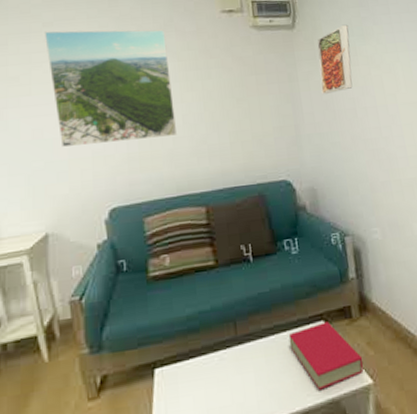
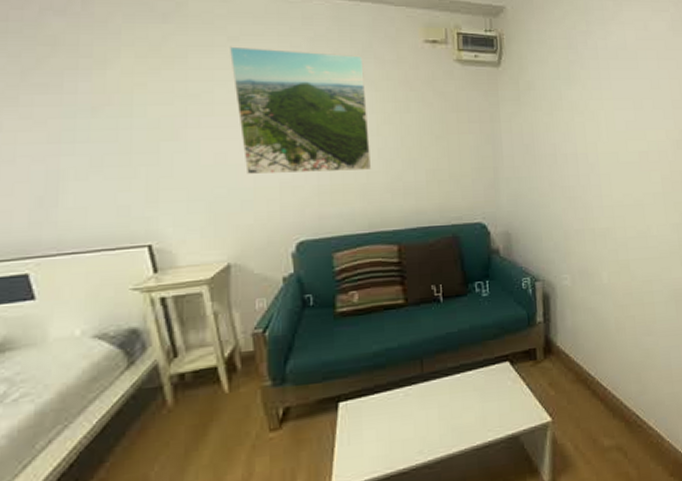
book: present [288,322,364,390] -> none [473,362,544,426]
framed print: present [317,24,353,95] -> none [522,66,556,138]

